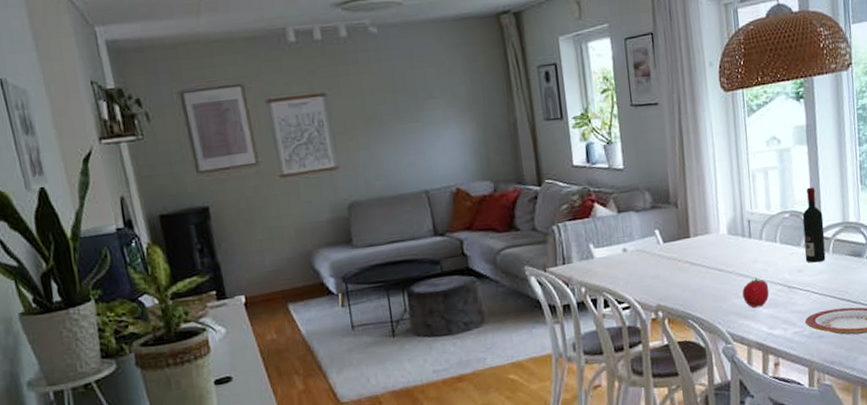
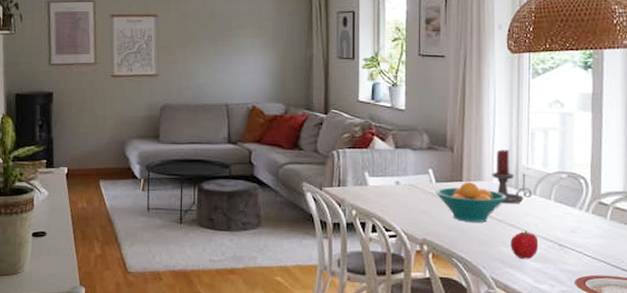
fruit bowl: none [664,237,735,280] -> present [436,182,507,222]
candle holder: none [718,197,759,255] -> present [492,150,533,204]
wine bottle: present [802,187,826,263] -> none [580,152,603,226]

